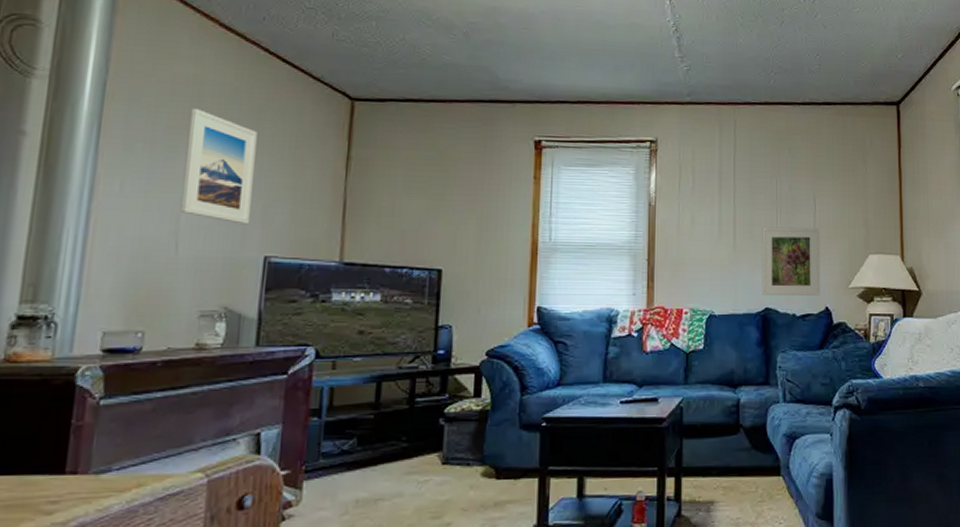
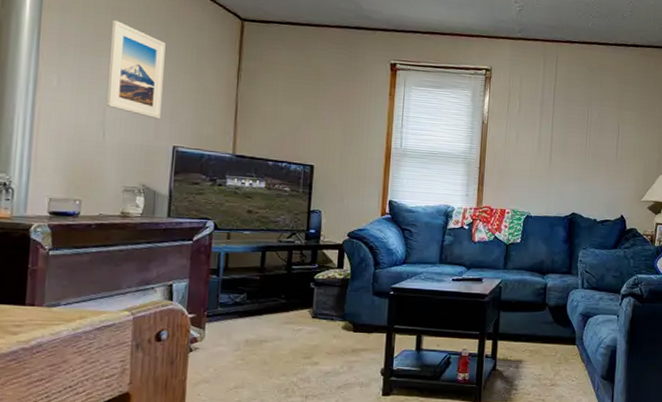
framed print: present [762,227,821,295] -> none [570,147,621,206]

